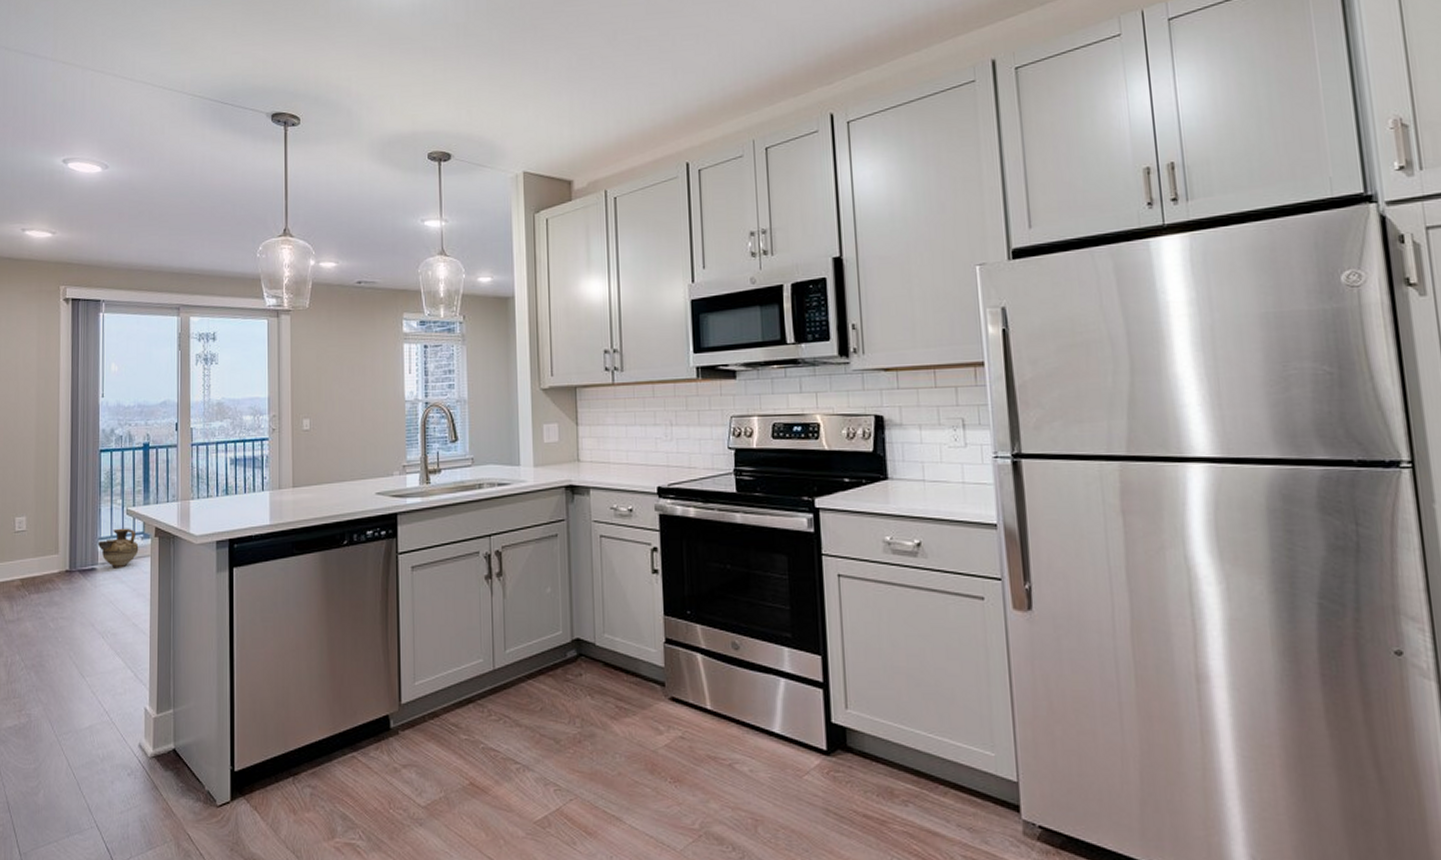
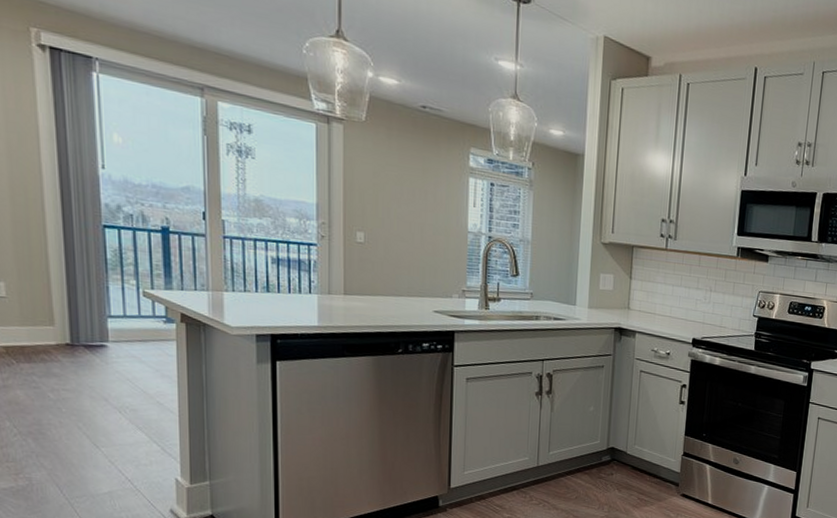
ceramic jug: present [97,528,139,568] -> none [106,308,161,349]

